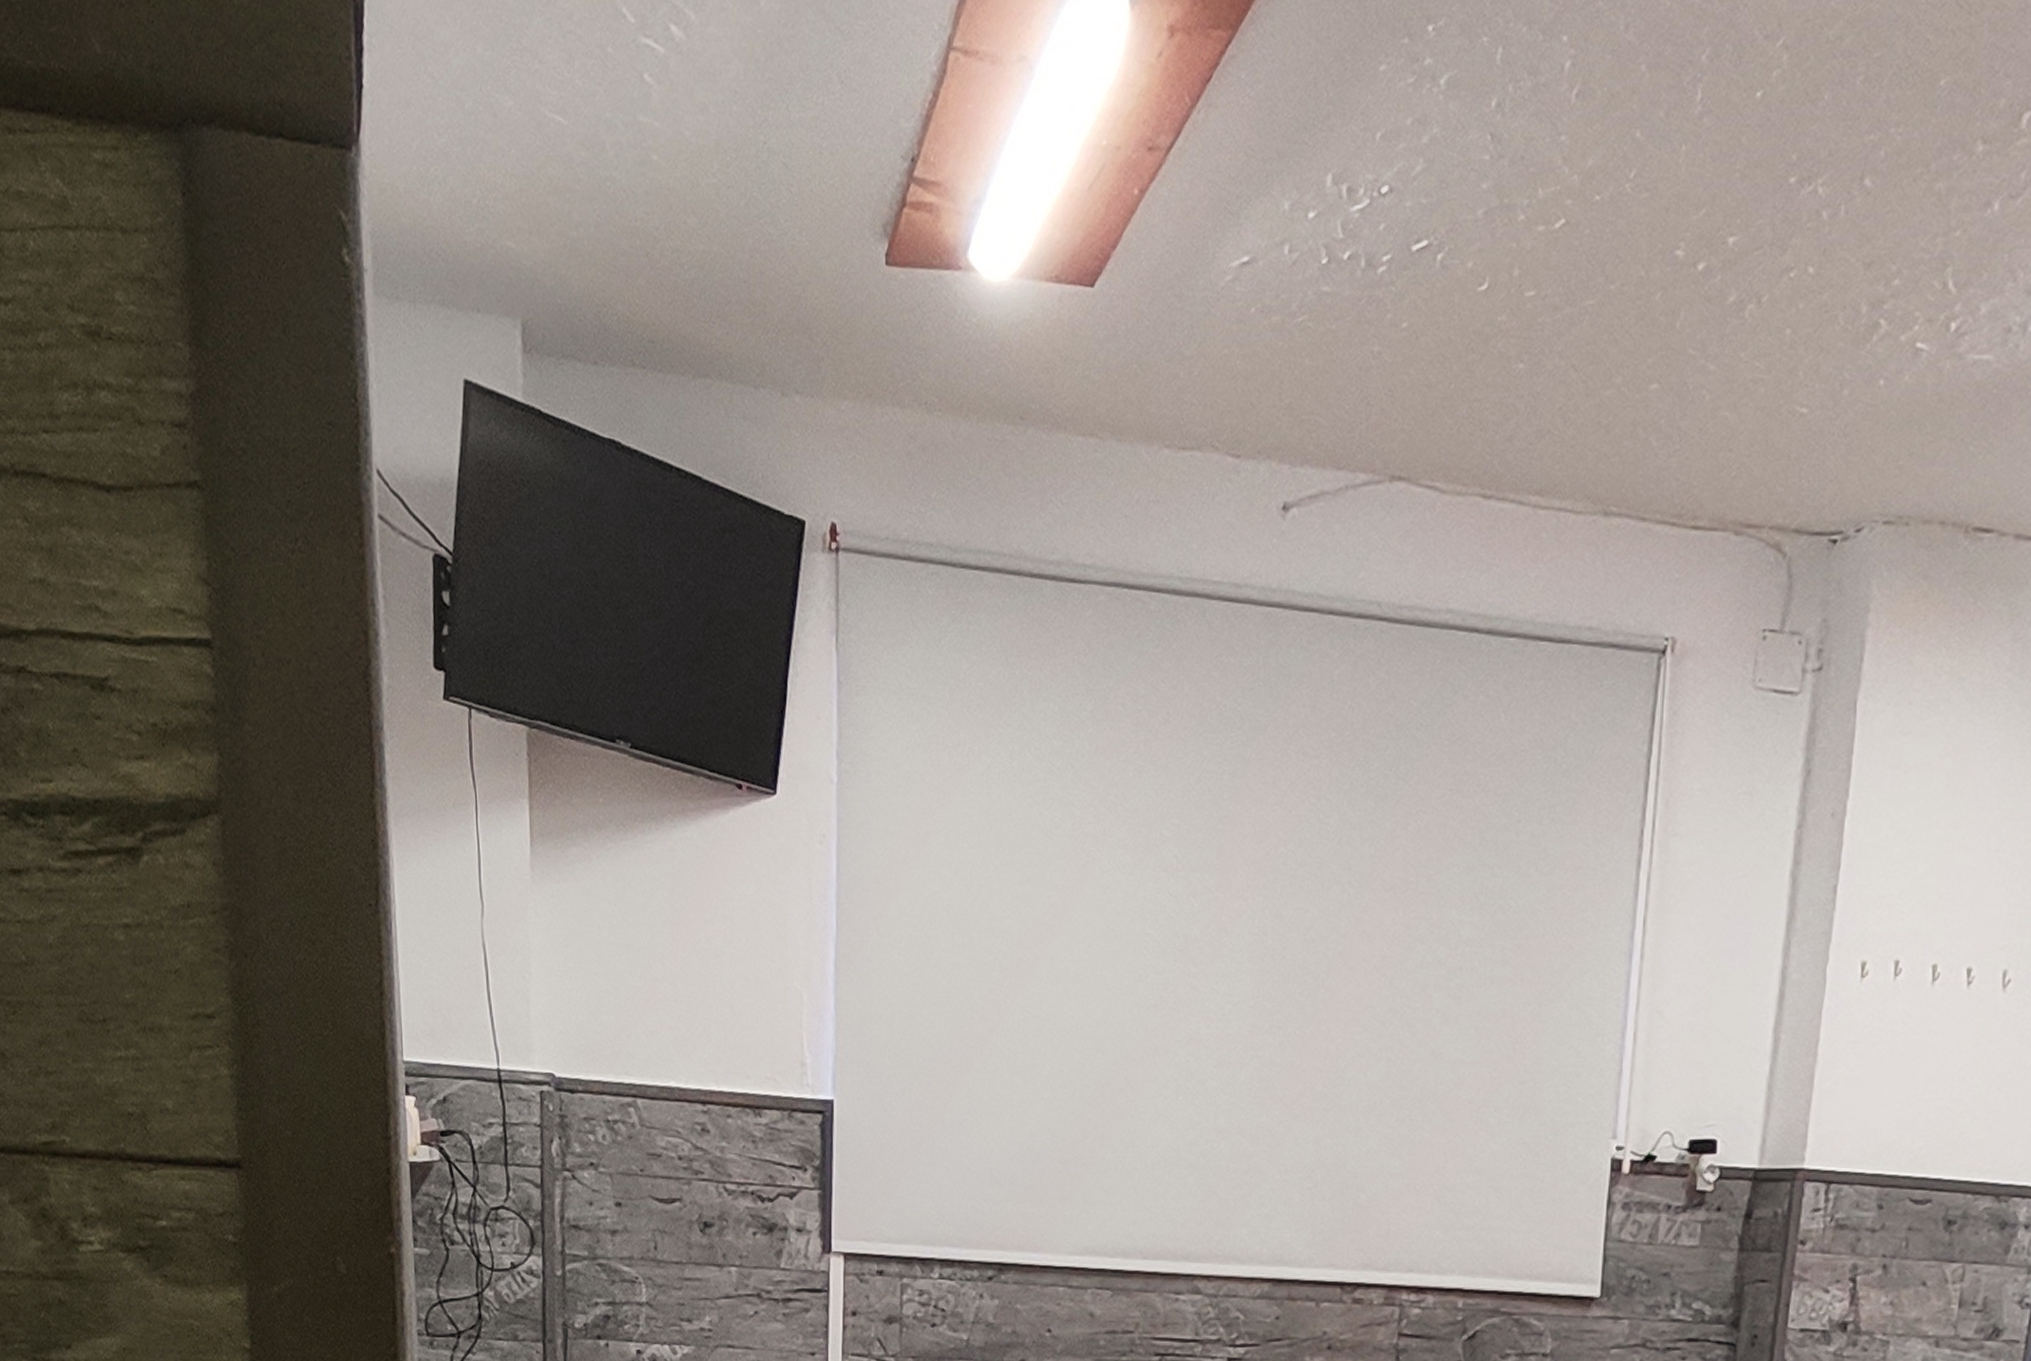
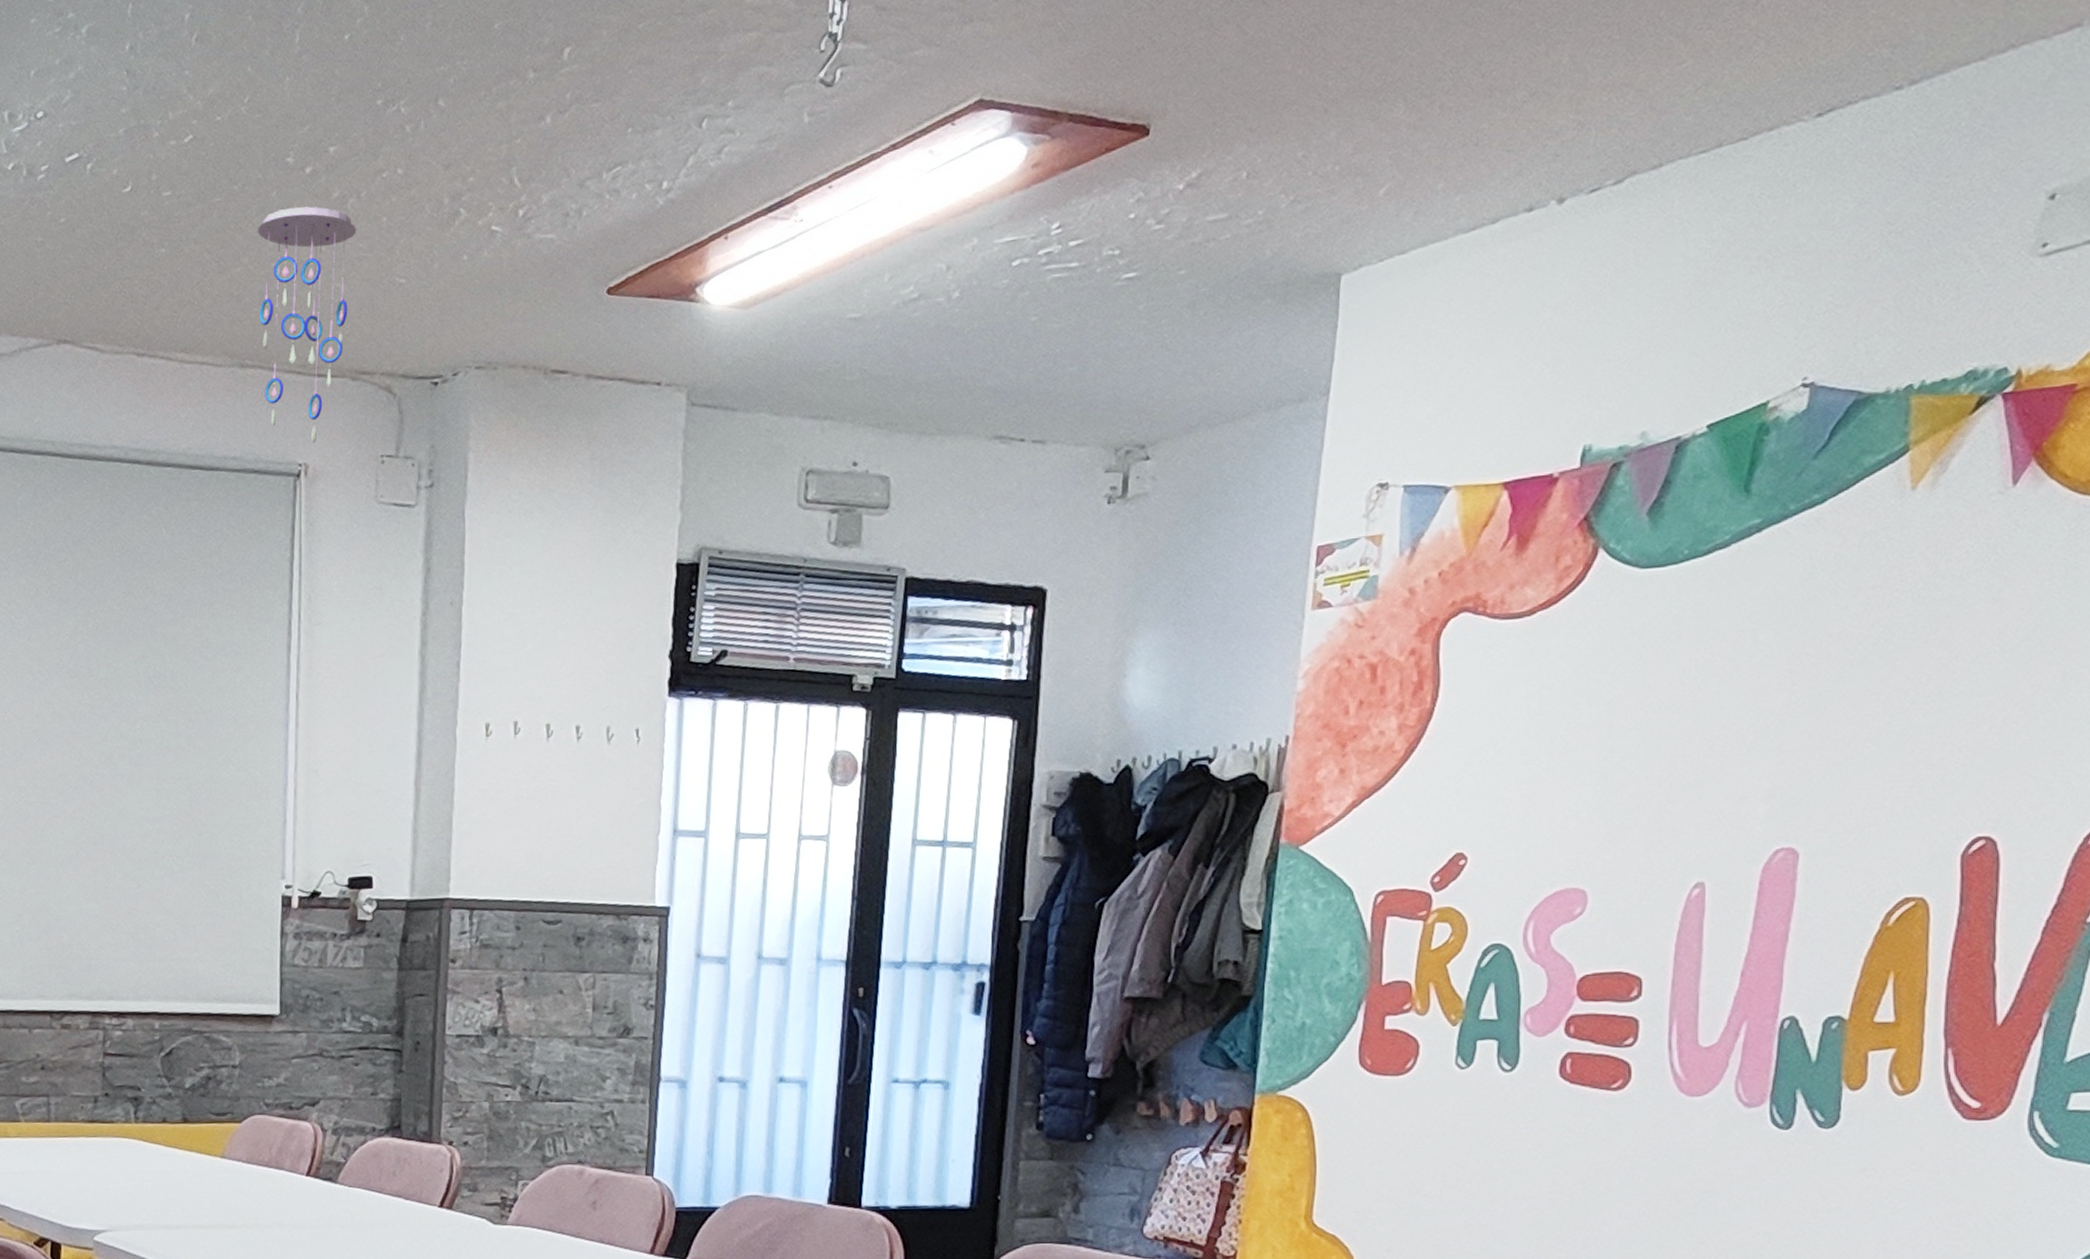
ceiling mobile: none [1630,313,1754,613] -> present [258,206,357,444]

